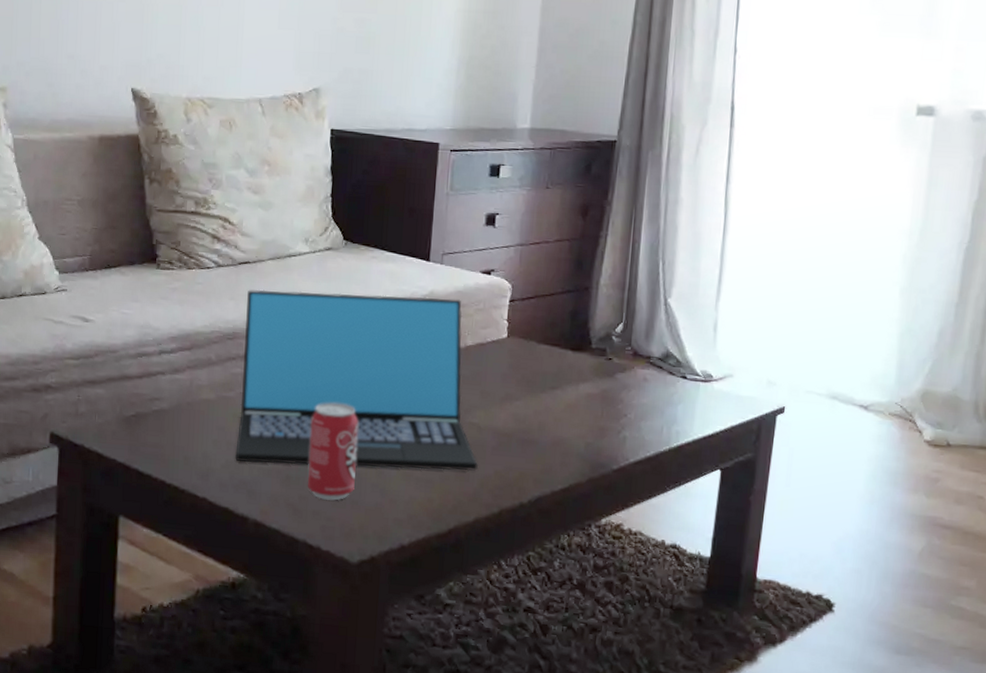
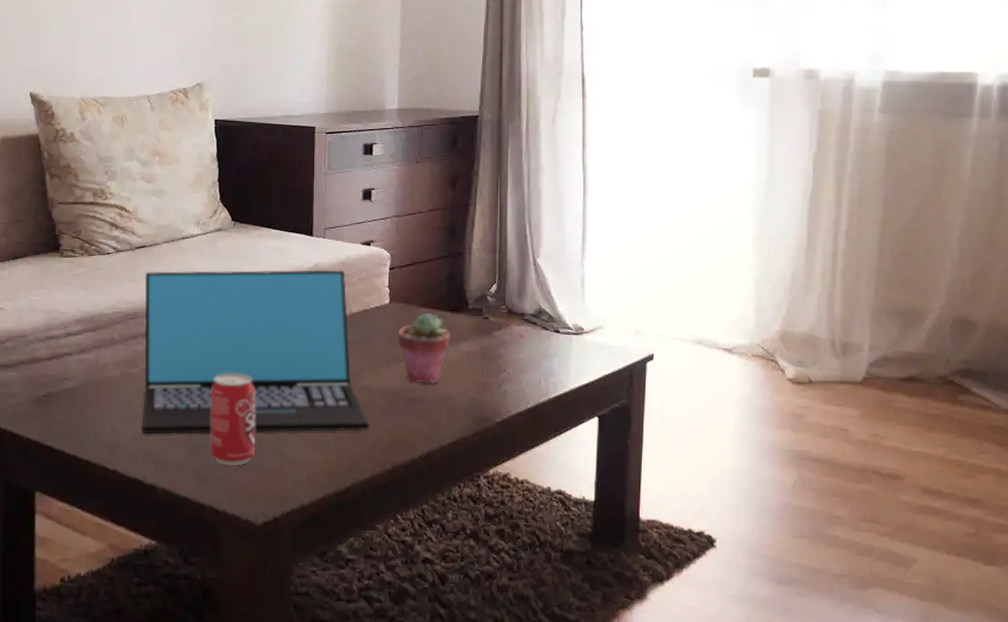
potted succulent: none [513,349,570,426] -> present [397,312,450,384]

